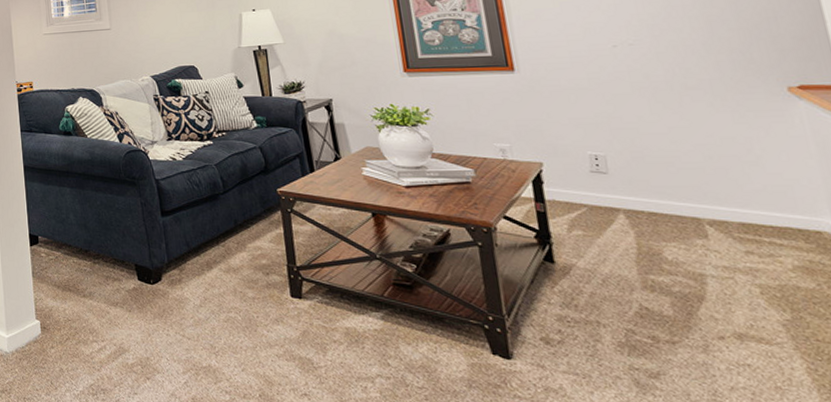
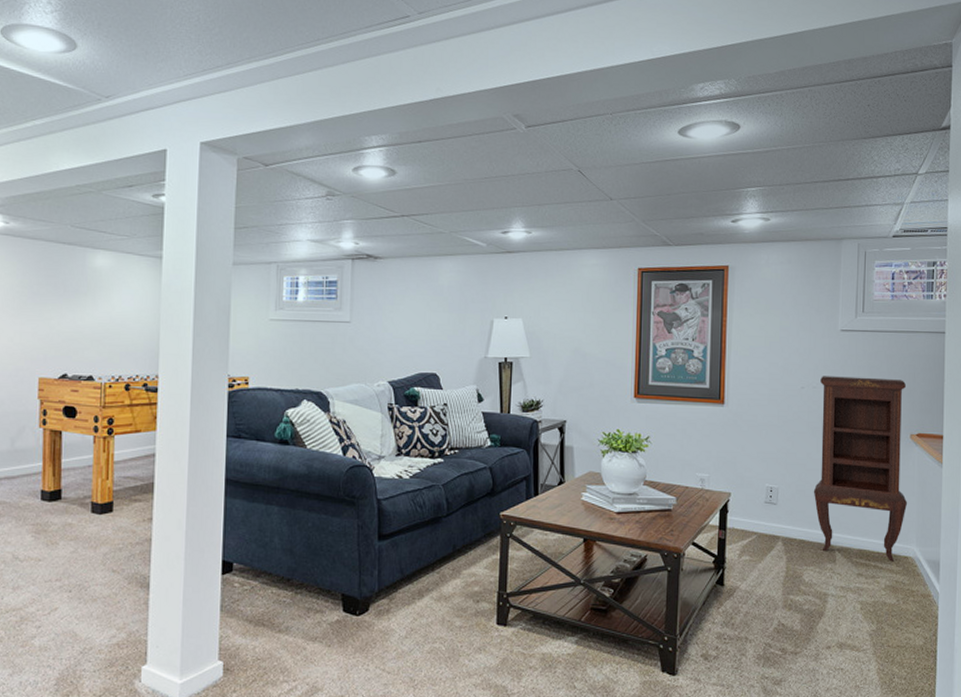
cabinet: none [637,26,805,237] -> present [813,376,908,562]

